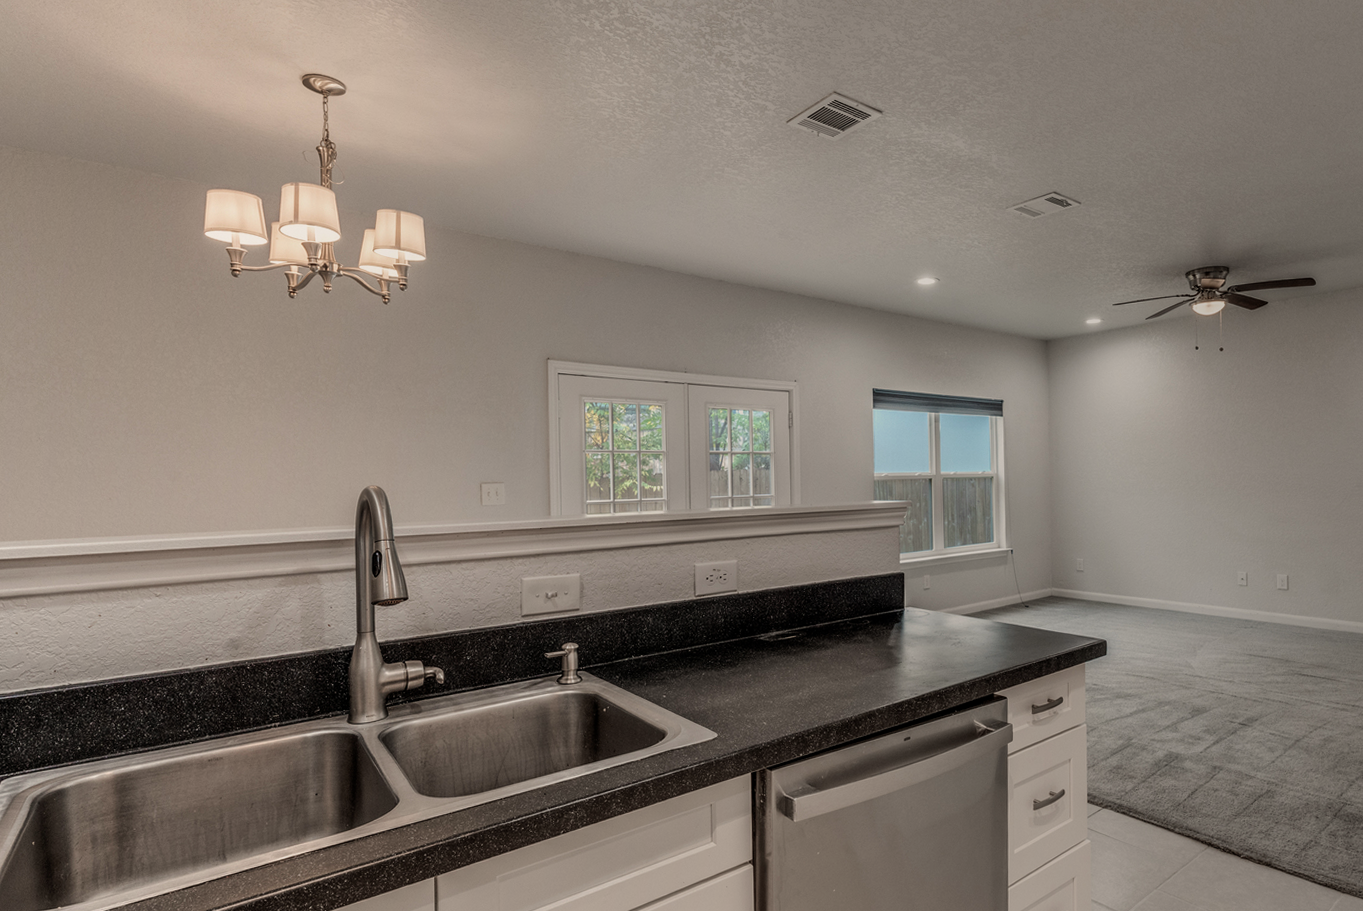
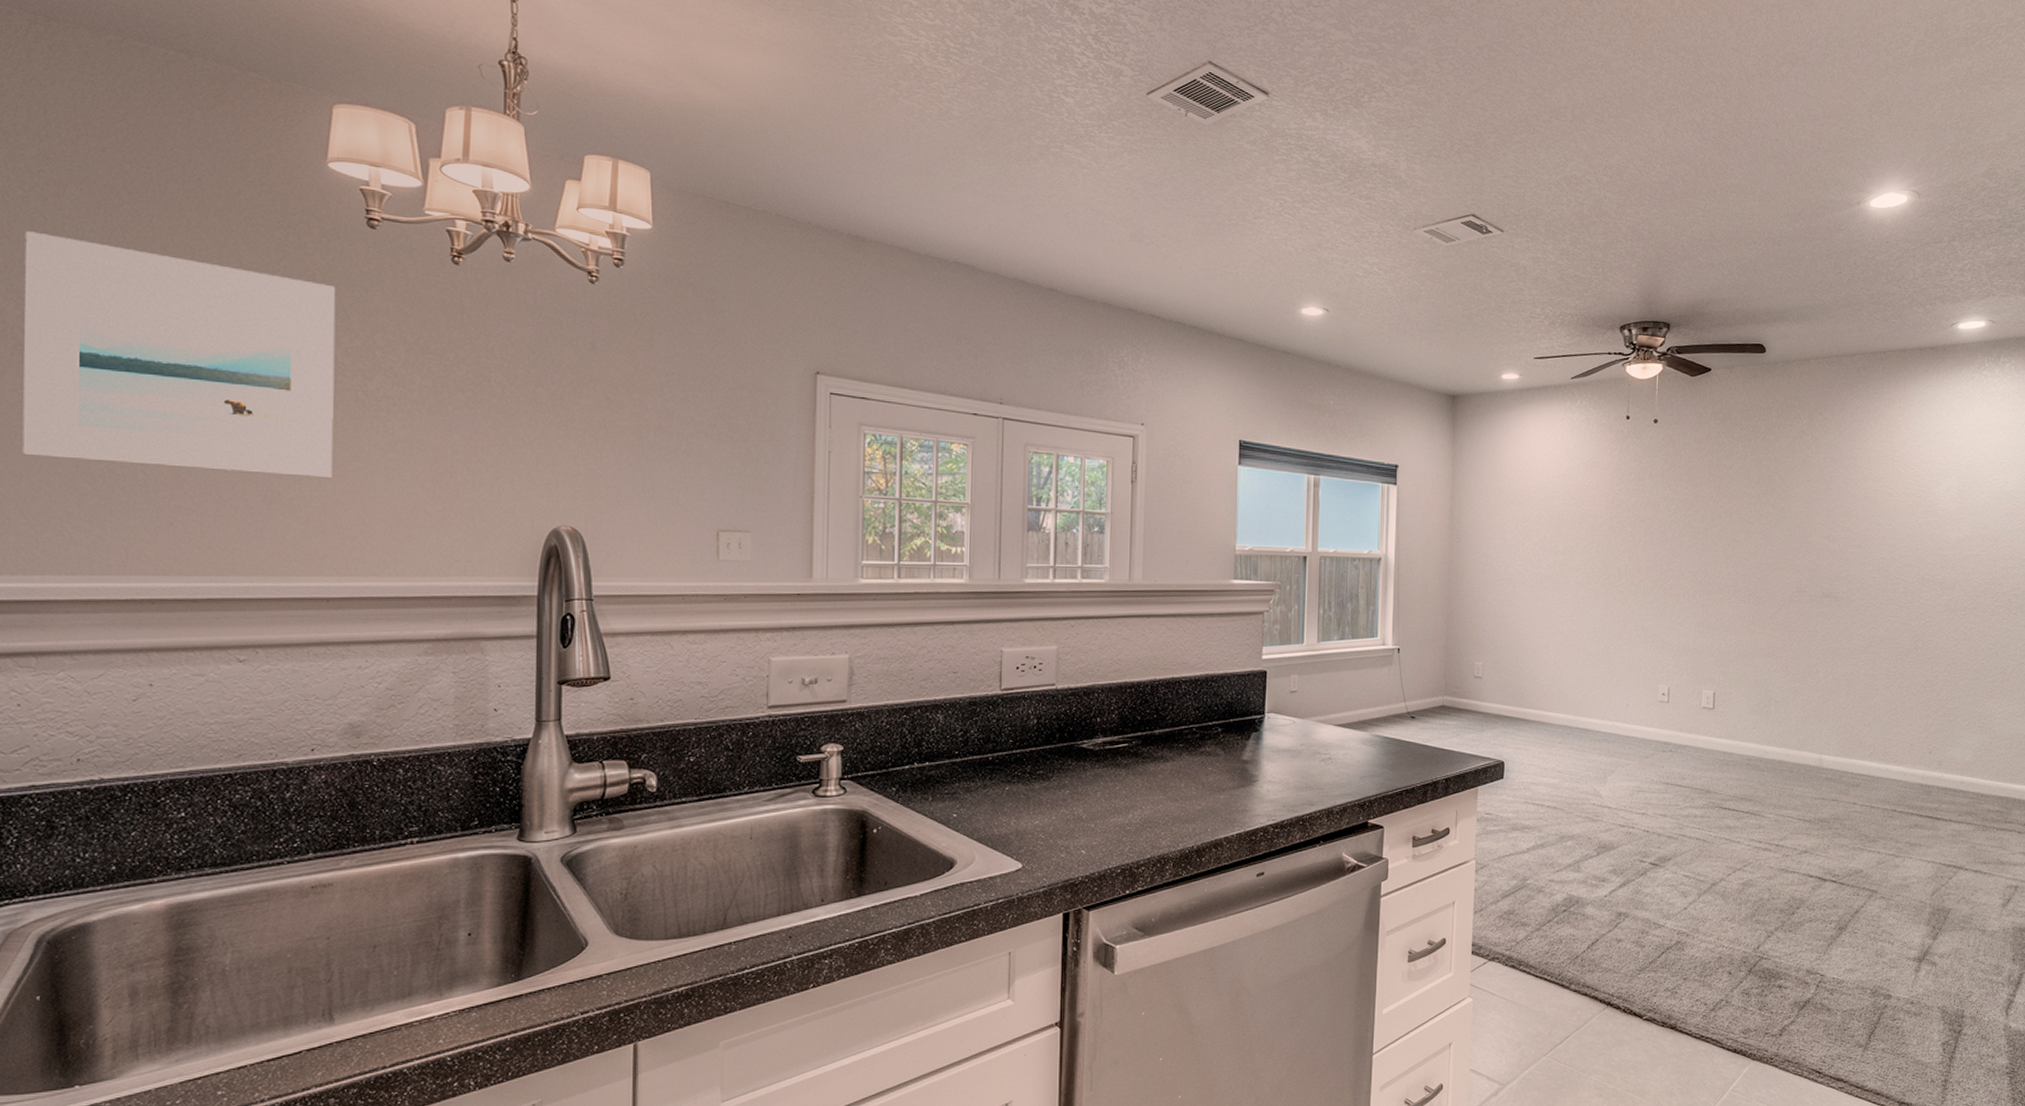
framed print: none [13,298,214,460] -> present [22,231,336,479]

